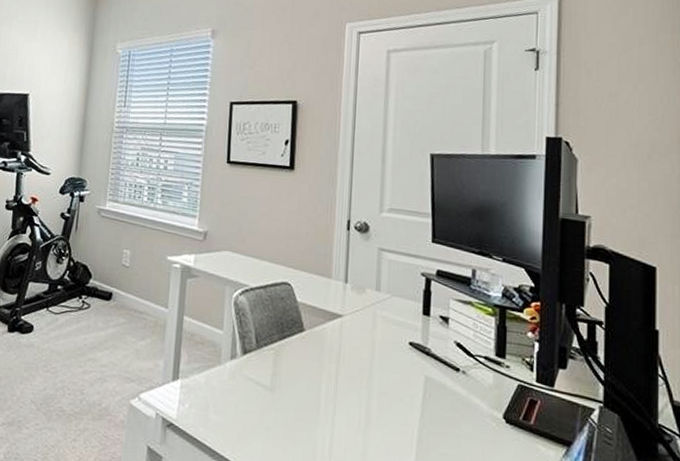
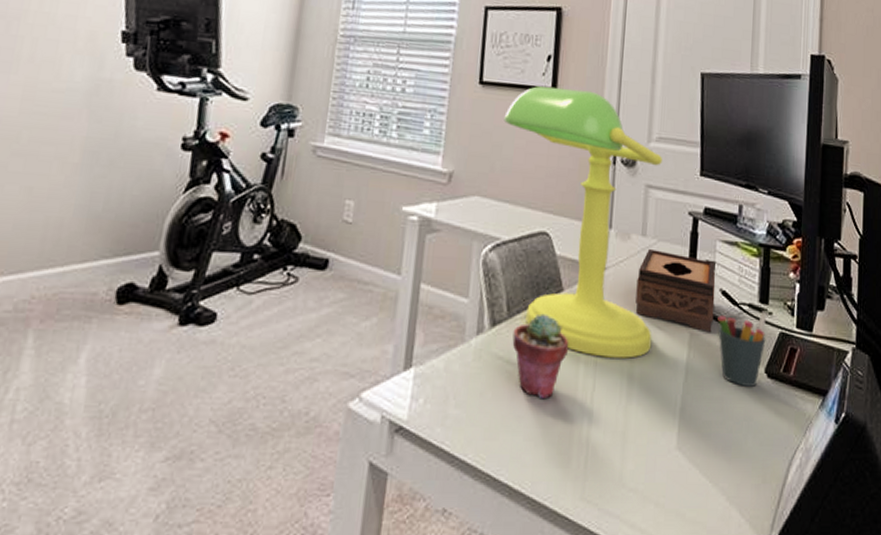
desk lamp: none [249,165,394,392] -> present [504,86,662,358]
potted succulent: none [261,348,311,417] -> present [512,313,569,400]
tissue box: none [371,301,450,378] -> present [635,248,716,333]
pen holder: none [453,363,504,429] -> present [717,311,767,387]

